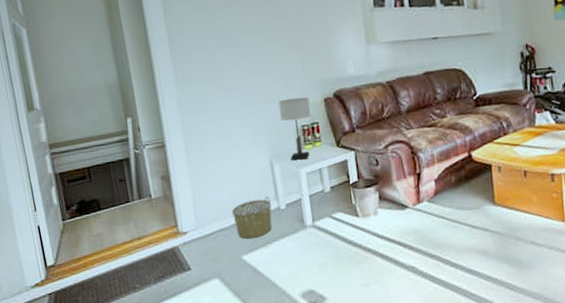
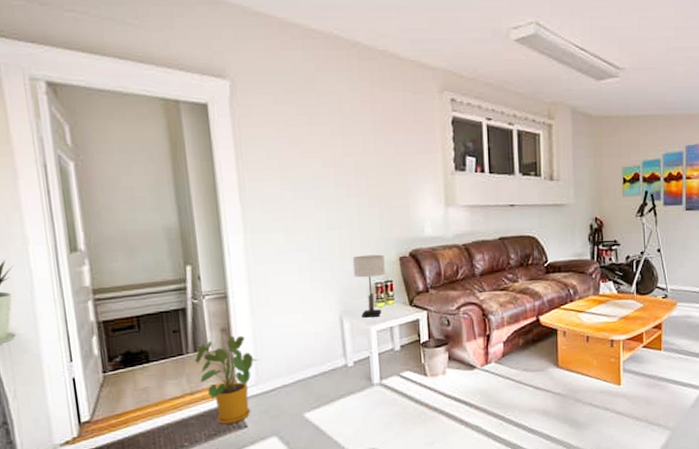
house plant: none [140,182,197,268] -> present [195,335,258,425]
basket: present [232,196,272,239] -> none [296,353,339,396]

